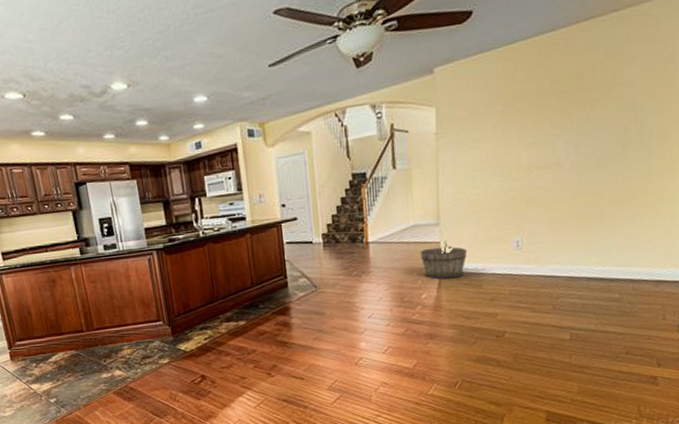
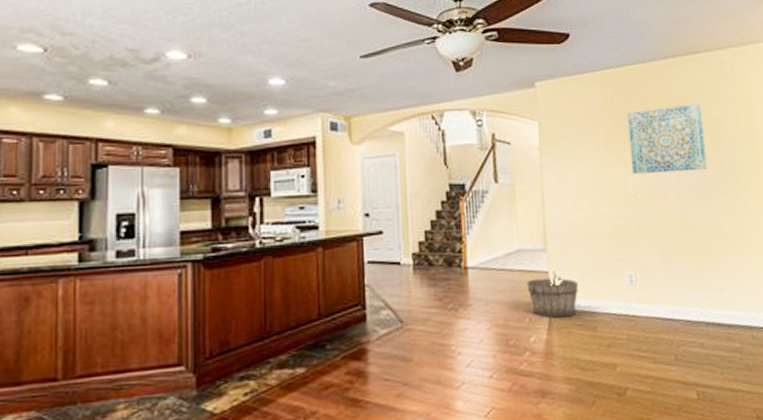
wall art: none [528,67,612,149] -> present [627,103,707,175]

